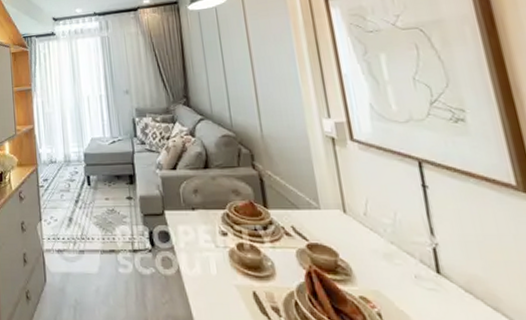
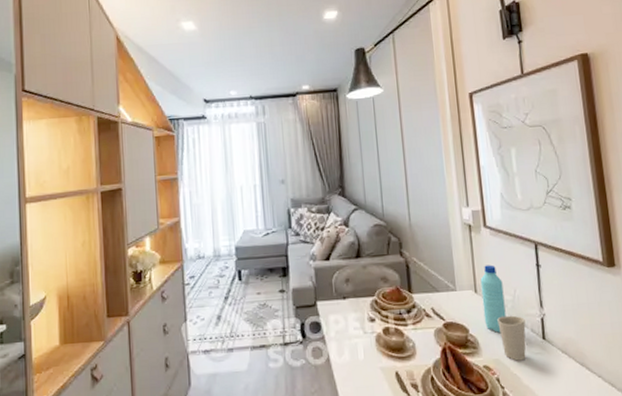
water bottle: none [349,182,386,260] -> present [480,265,506,333]
cup: none [374,241,415,296] -> present [497,315,526,361]

